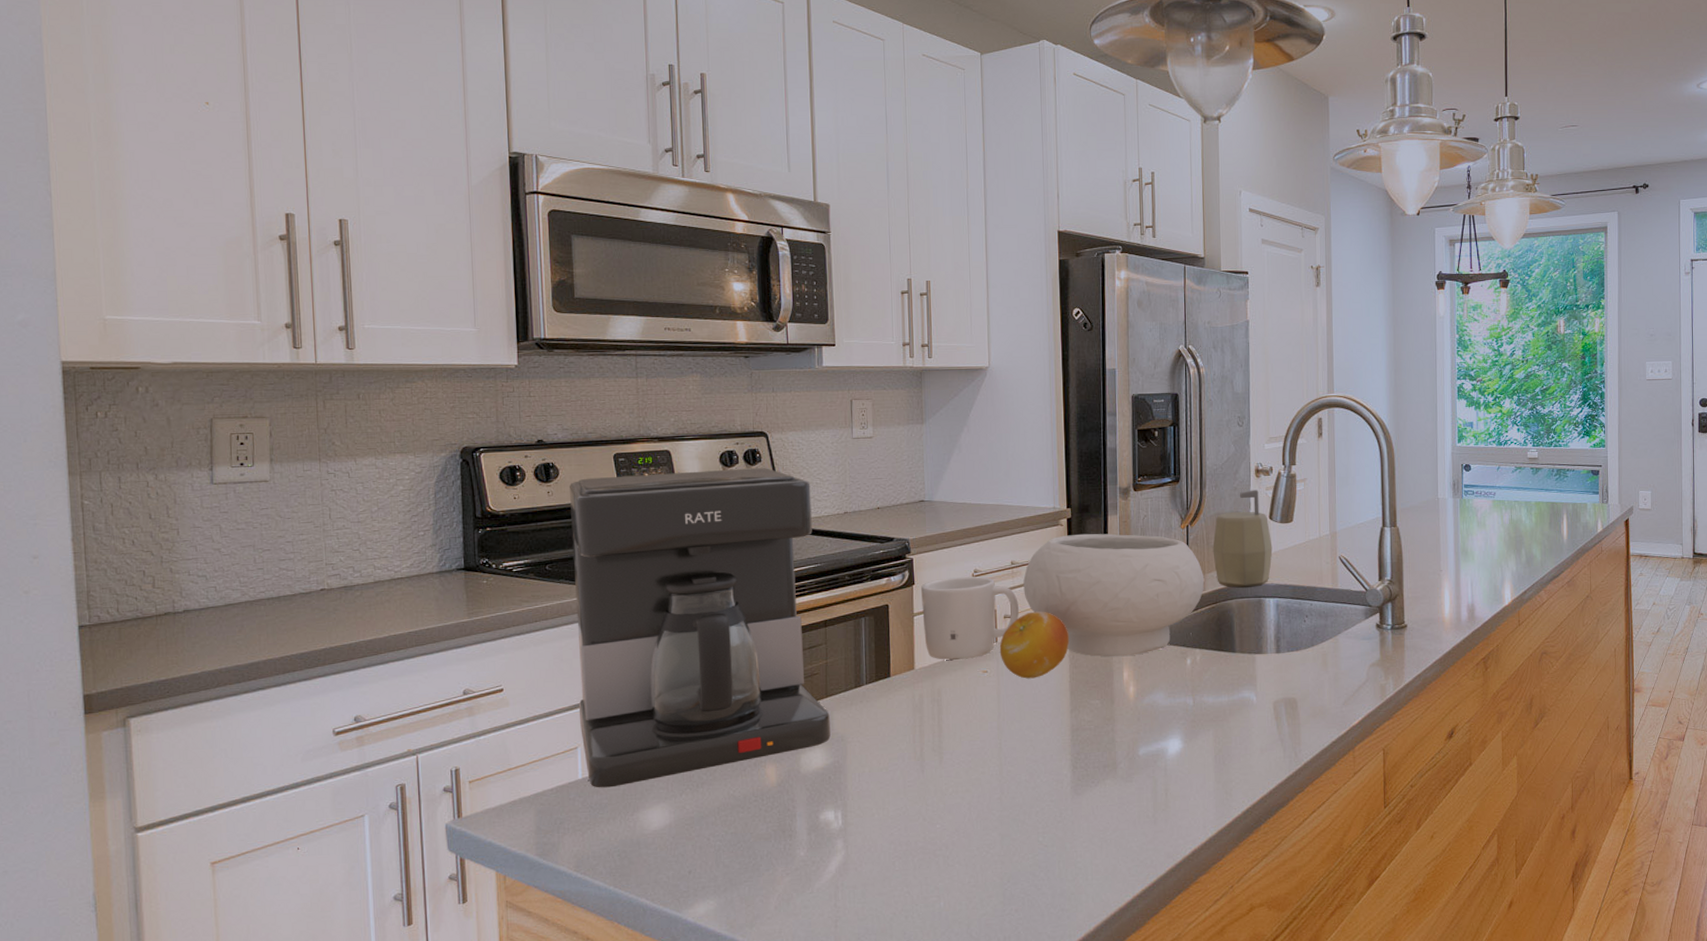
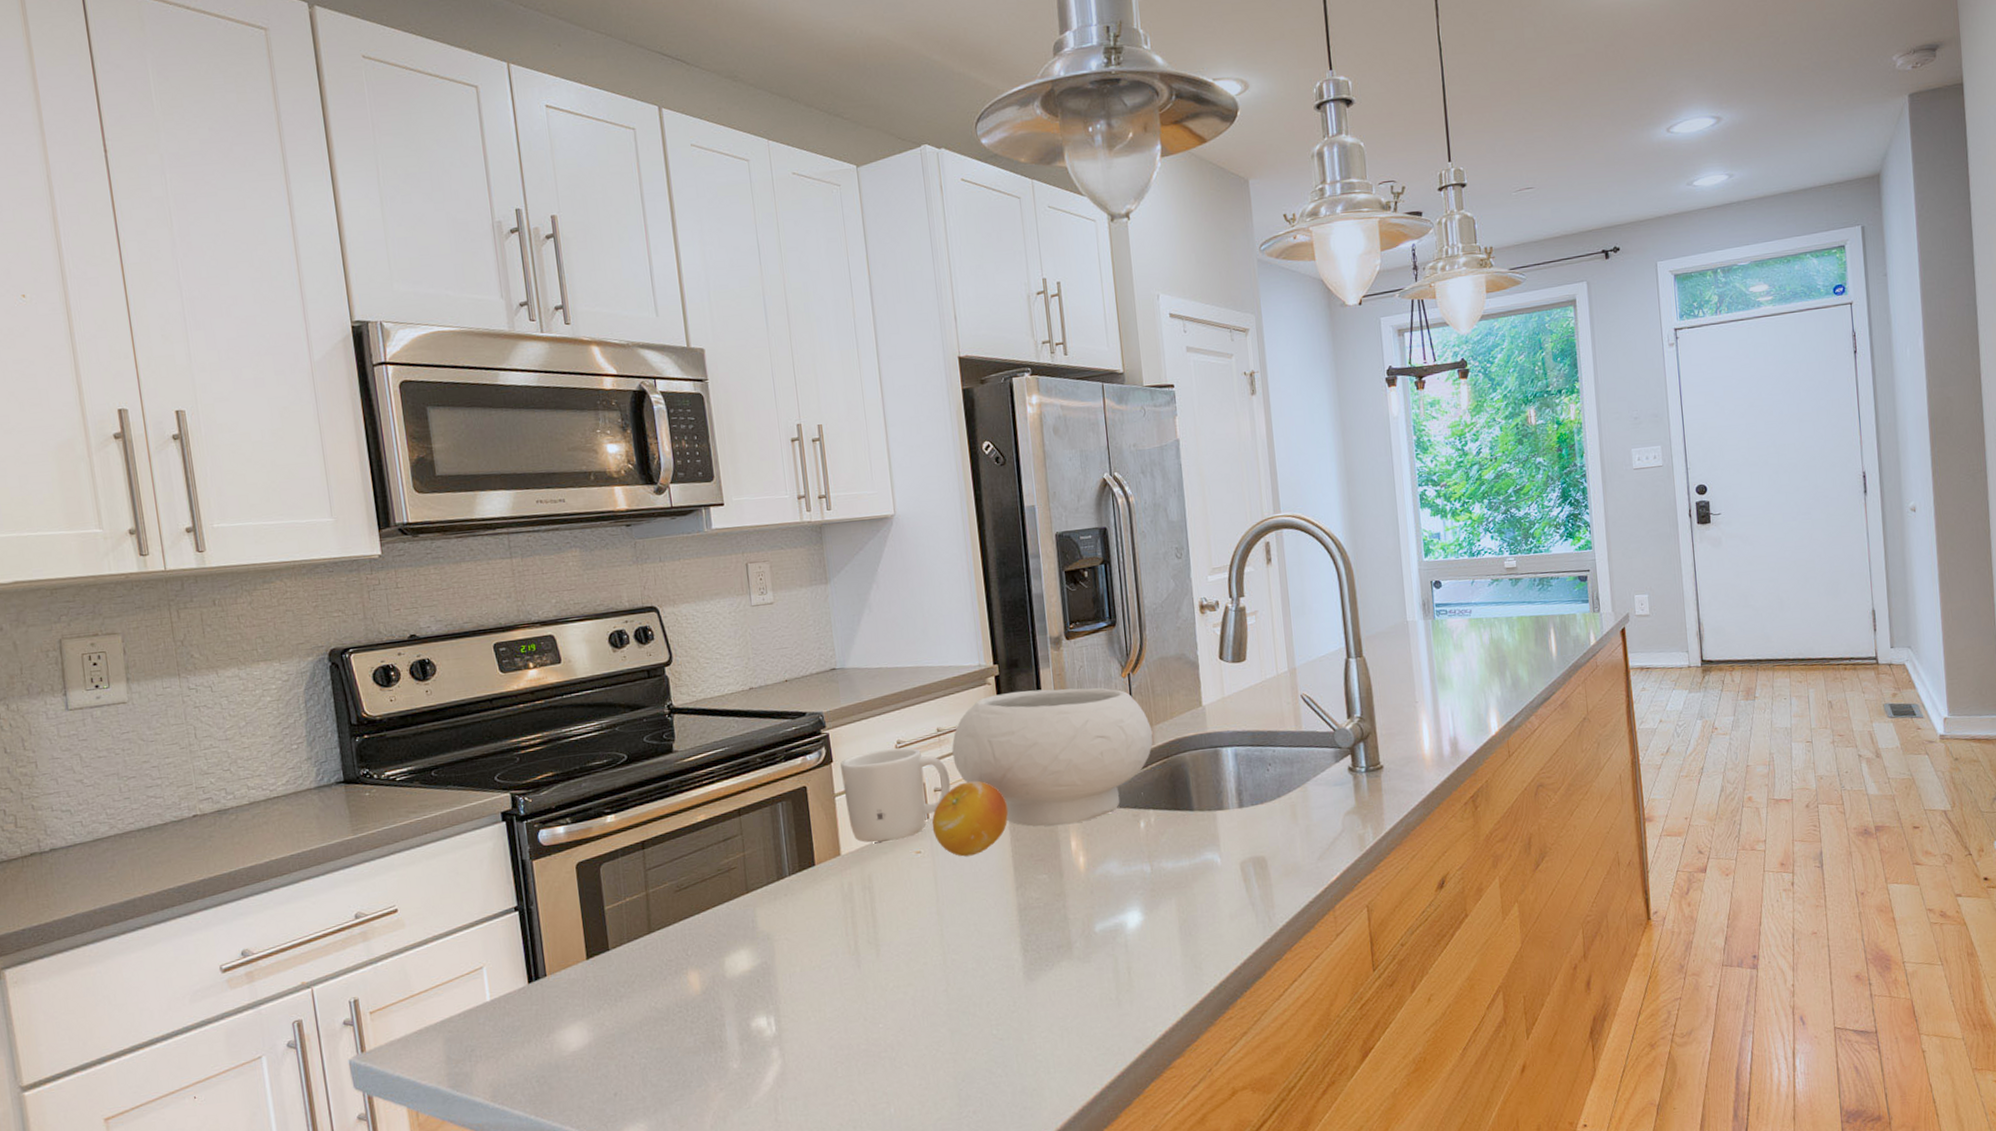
coffee maker: present [570,468,831,788] -> none [449,646,755,1010]
soap dispenser: present [1212,490,1273,589] -> none [1158,627,1226,740]

